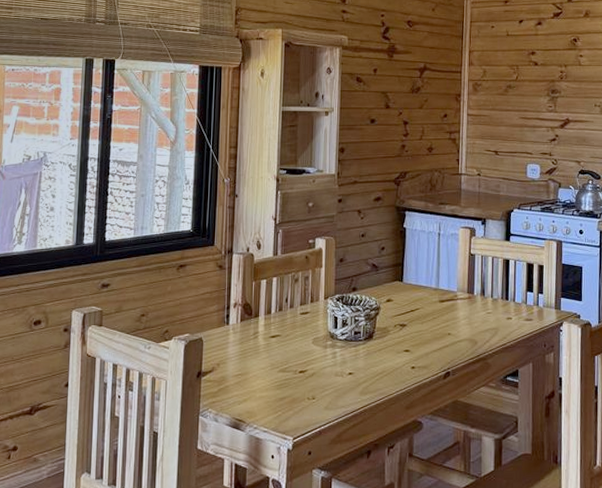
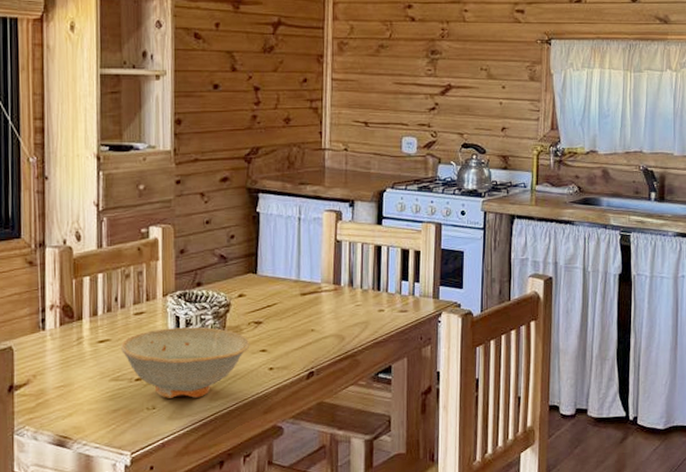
dish: none [289,327,396,391] -> present [121,327,250,398]

